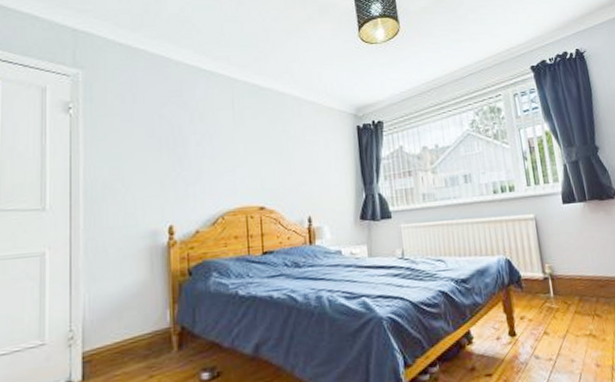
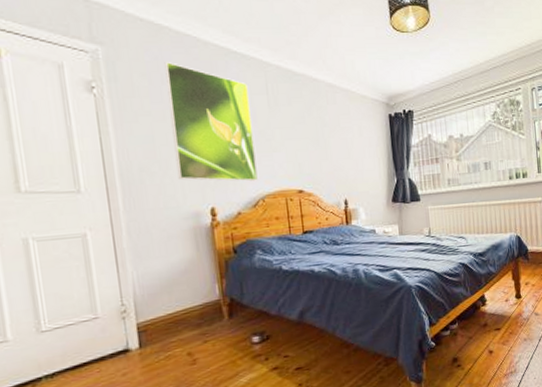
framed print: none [137,82,218,198] -> present [164,62,258,182]

